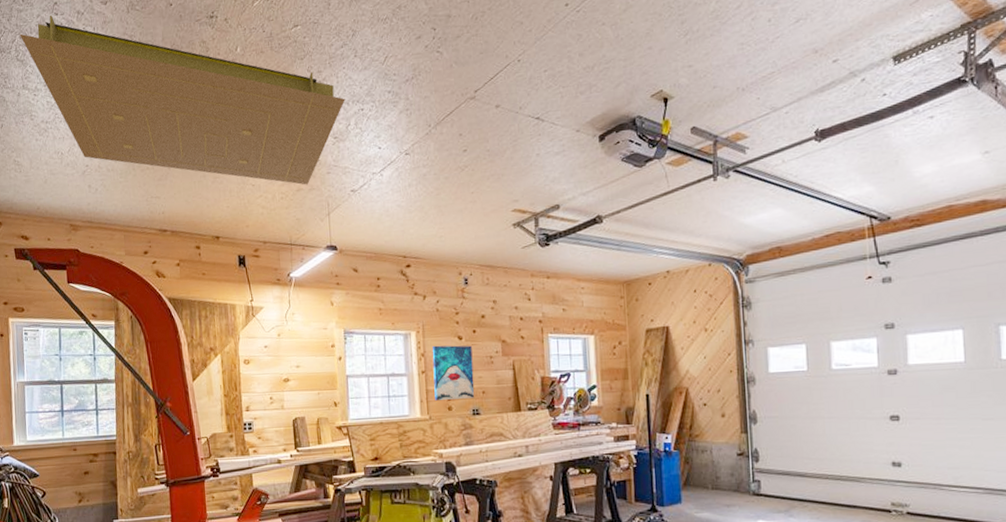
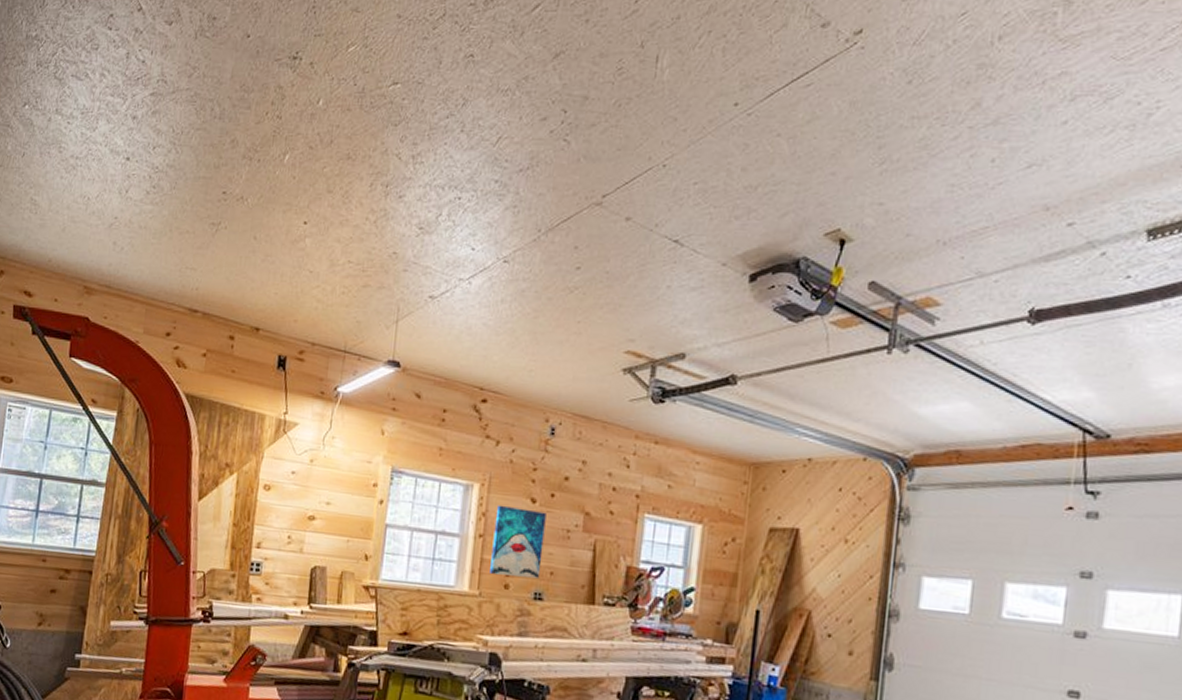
light panel: present [20,15,345,185] -> none [63,29,441,281]

